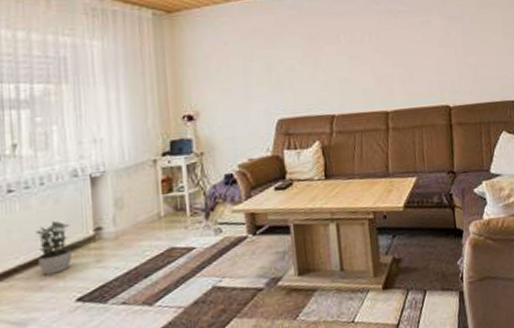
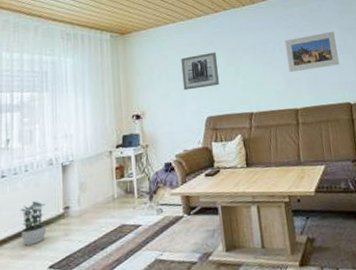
wall art: none [246,40,295,87] -> present [181,52,220,91]
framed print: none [376,19,439,68] -> present [284,31,339,73]

